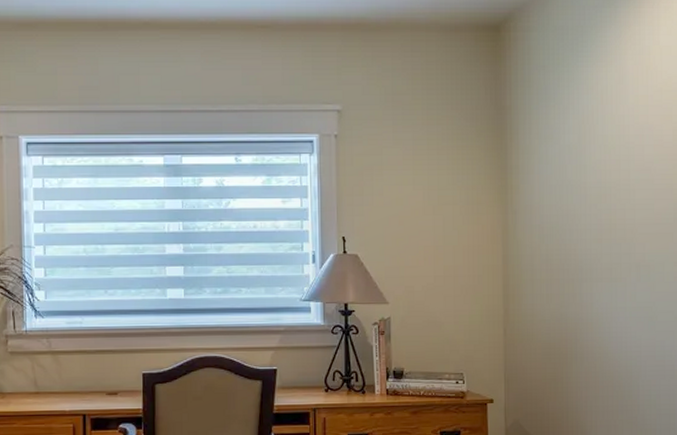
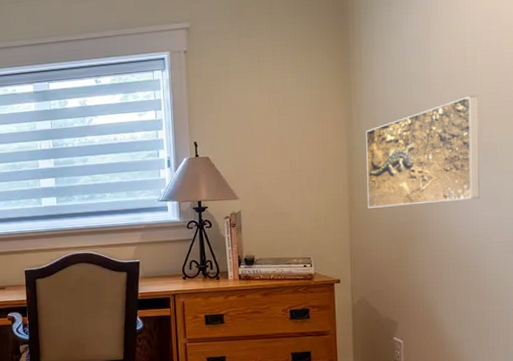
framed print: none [522,210,633,322] -> present [366,95,480,208]

